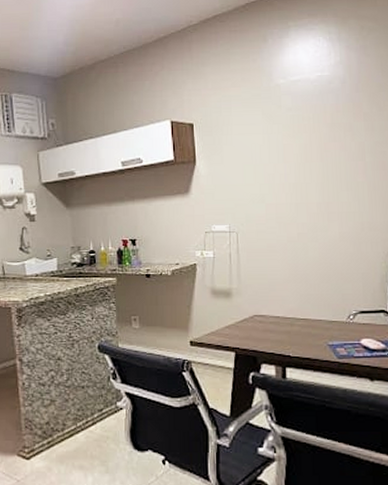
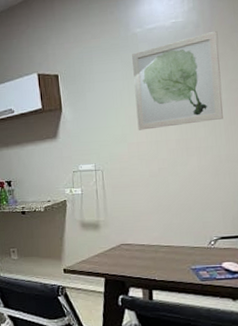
wall art: none [274,88,367,191] -> present [132,30,223,131]

